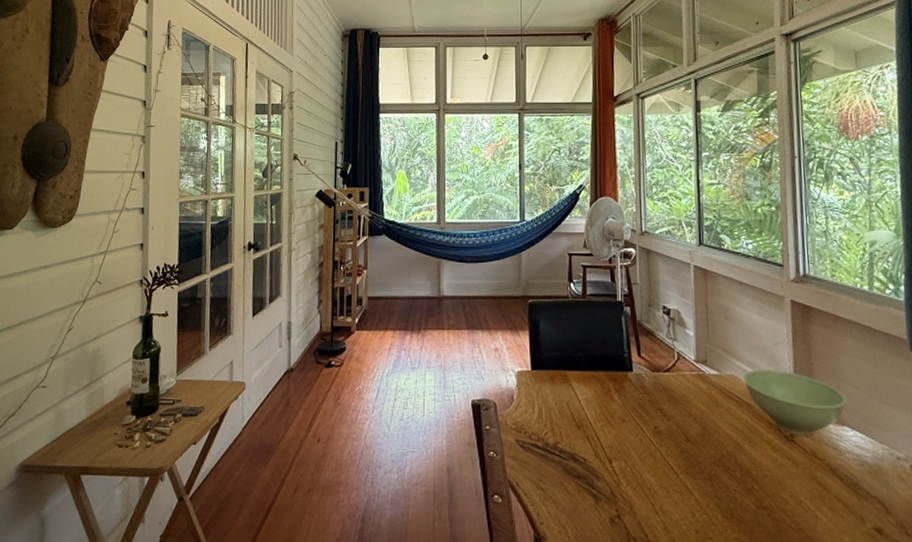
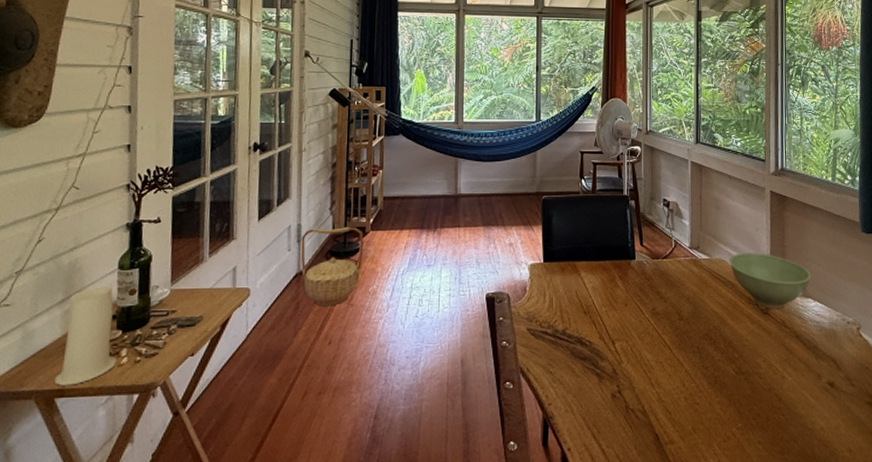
candle: none [80,374,131,464] -> present [55,286,117,386]
basket: none [291,325,349,404] -> present [300,226,364,306]

